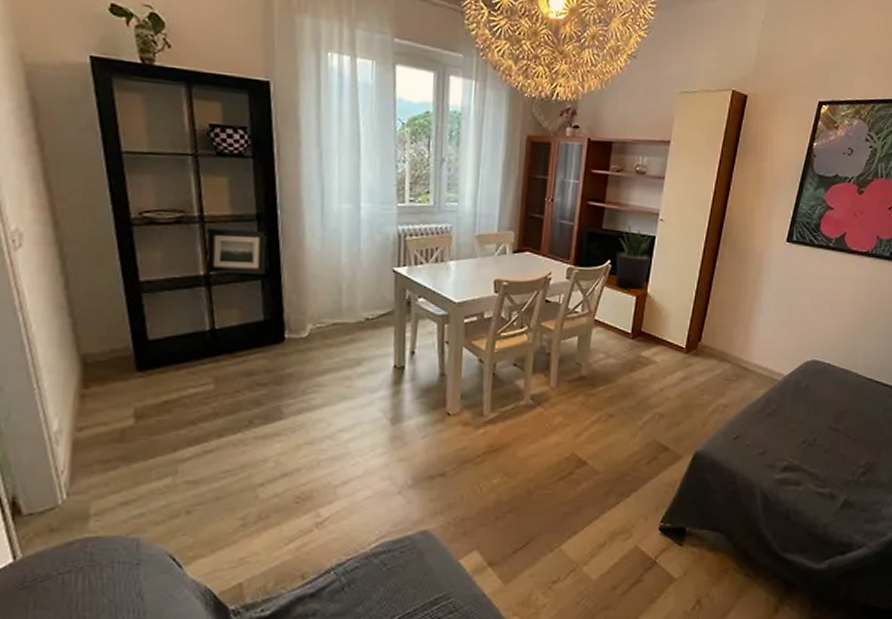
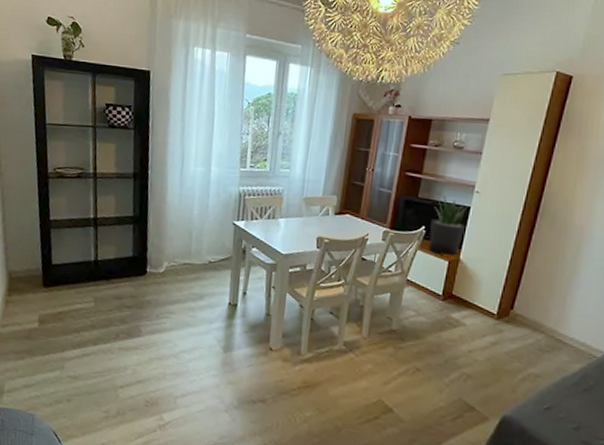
picture frame: present [206,228,268,275] -> none [95,182,141,220]

